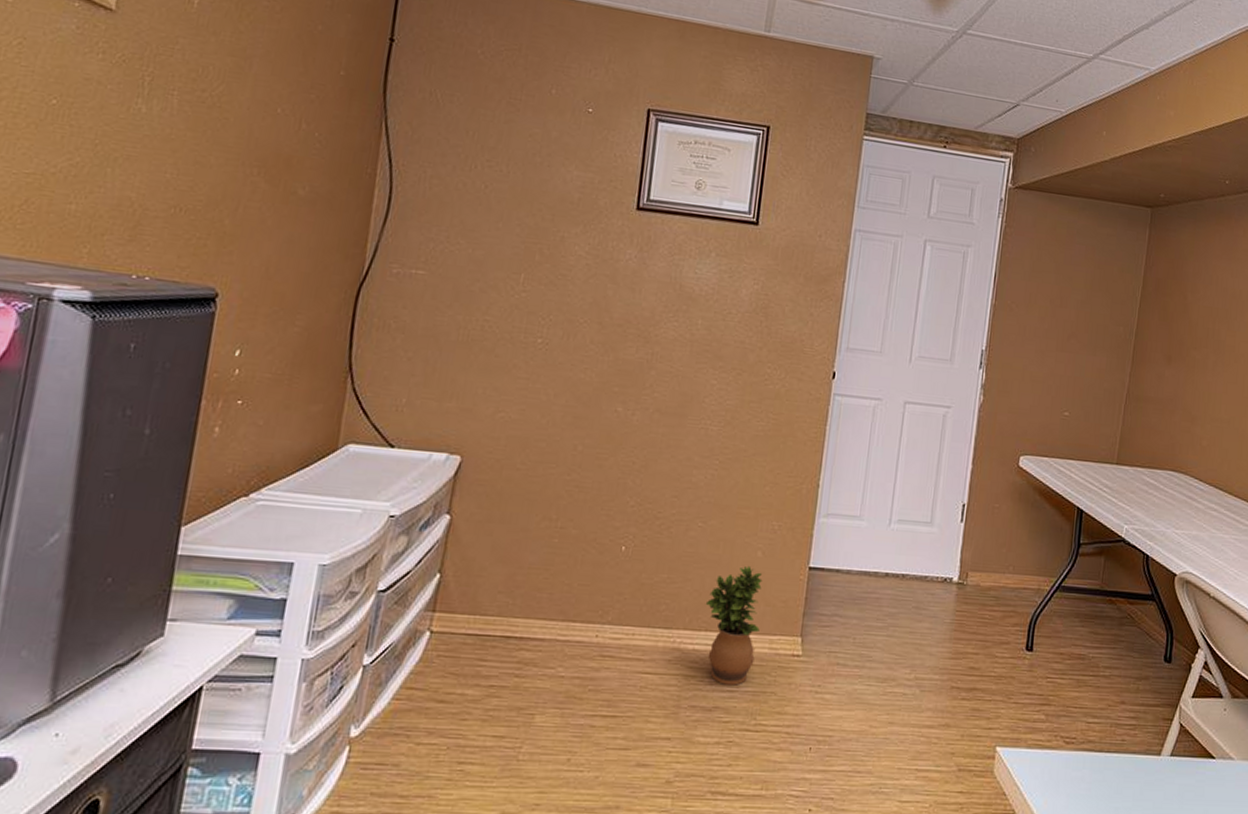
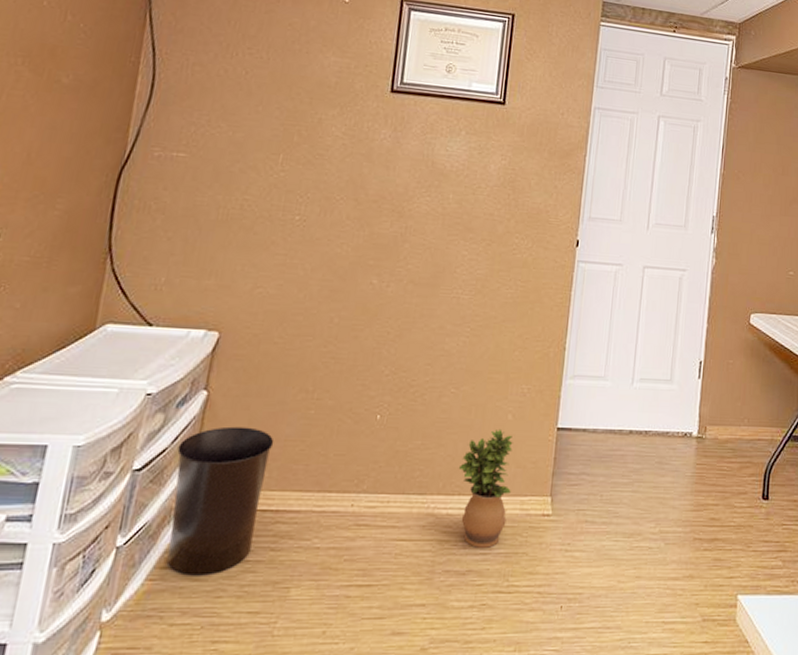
waste bin: none [412,551,518,698] -> present [166,426,274,576]

